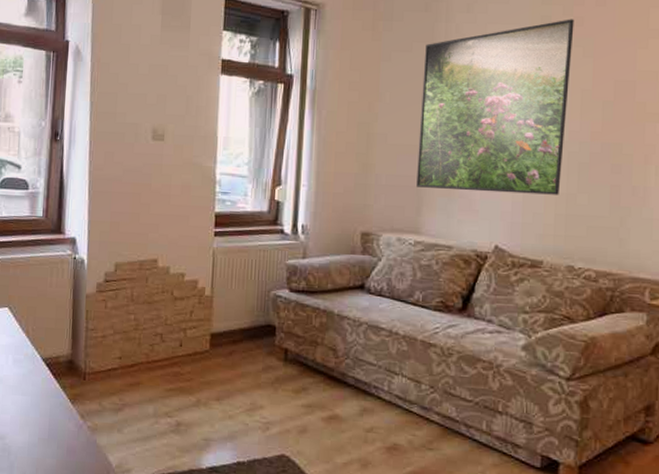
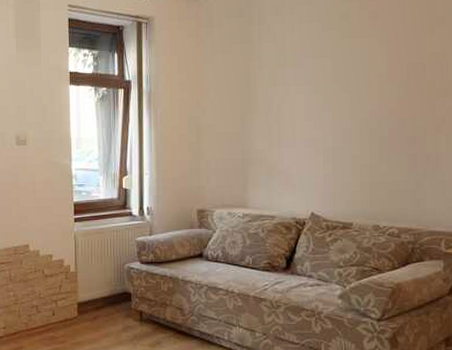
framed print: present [416,19,574,195] -> none [241,13,370,168]

